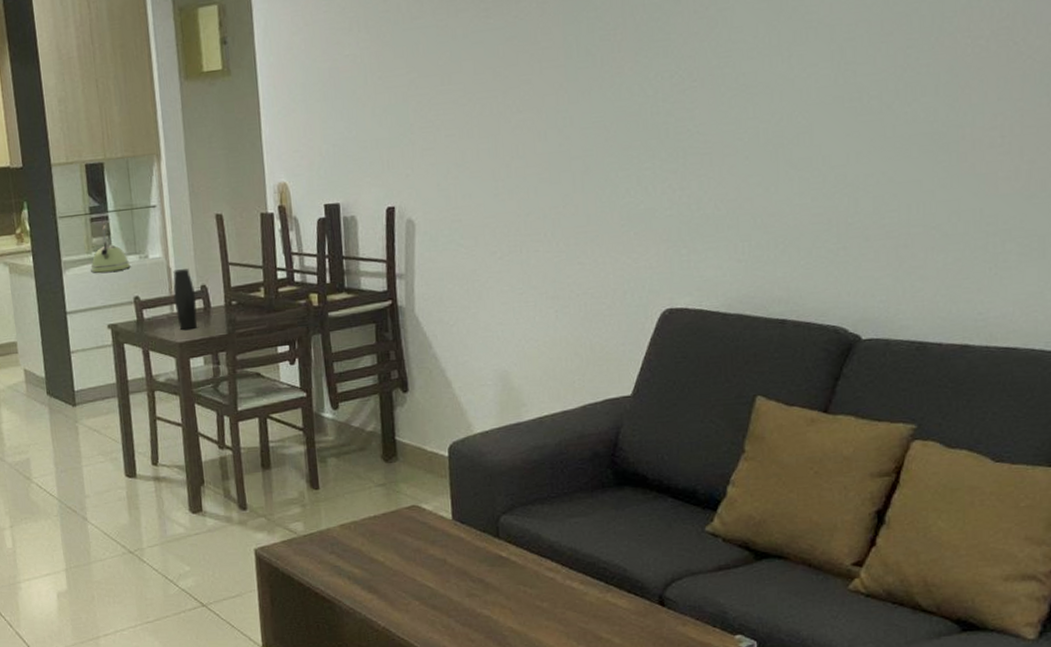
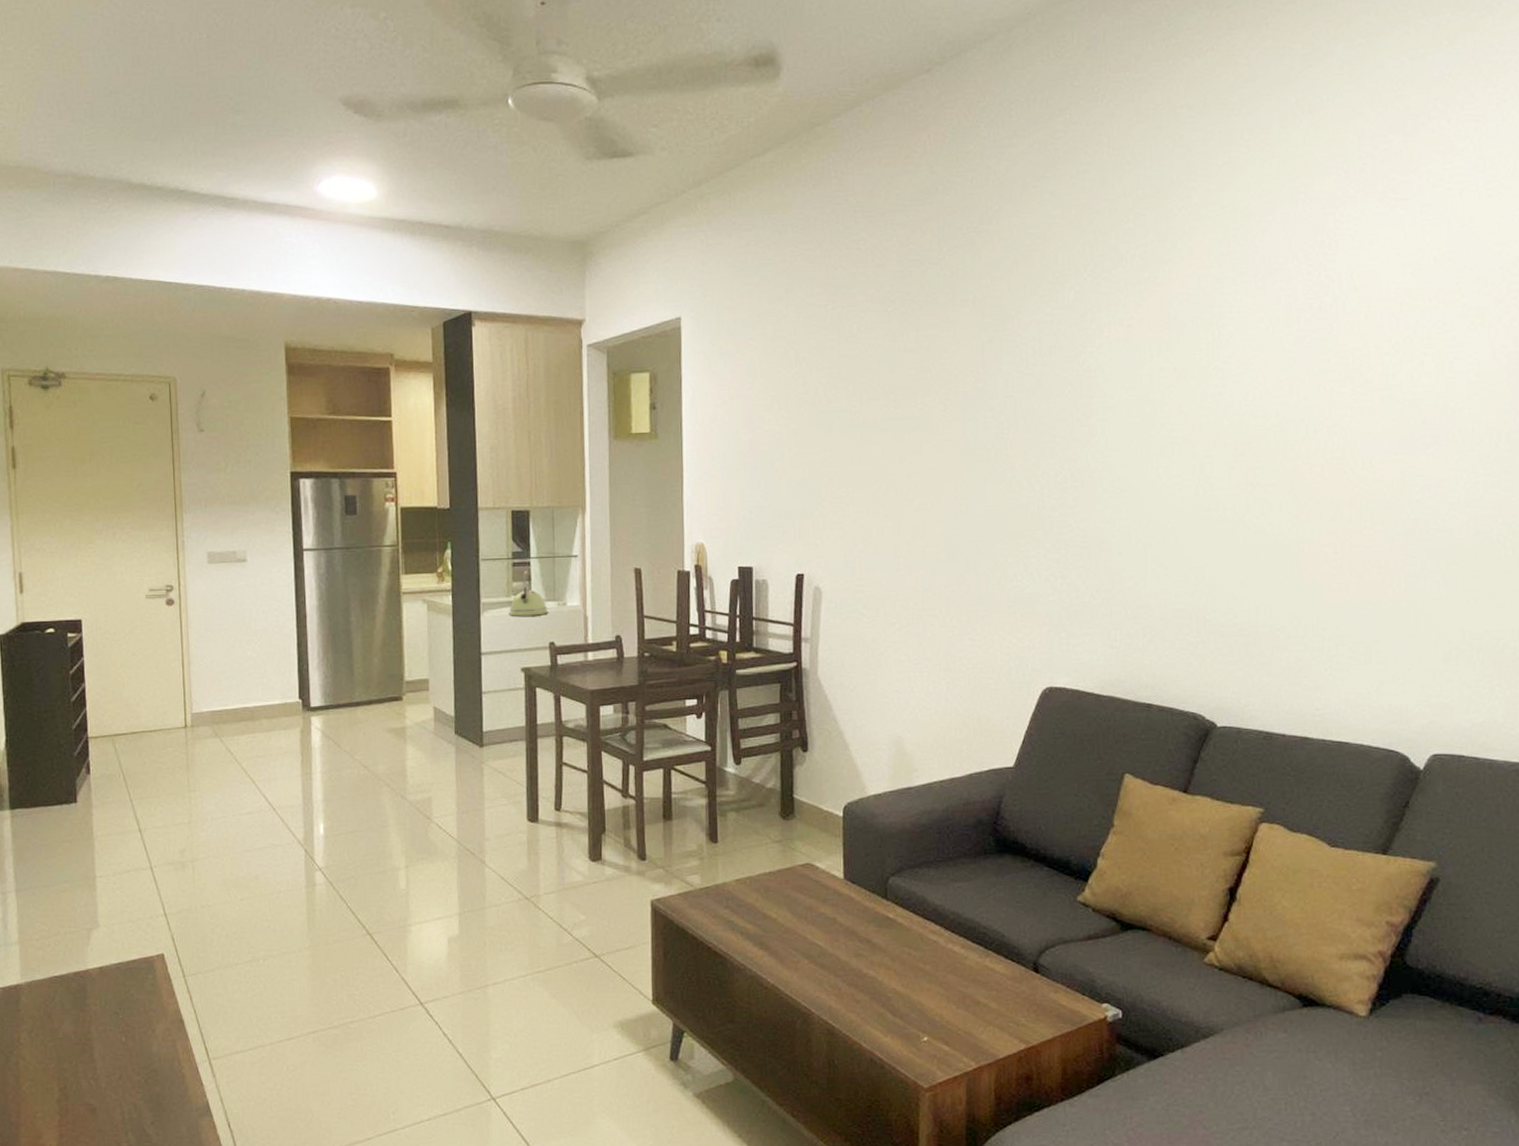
vase: present [172,269,198,331] -> none [588,618,611,679]

